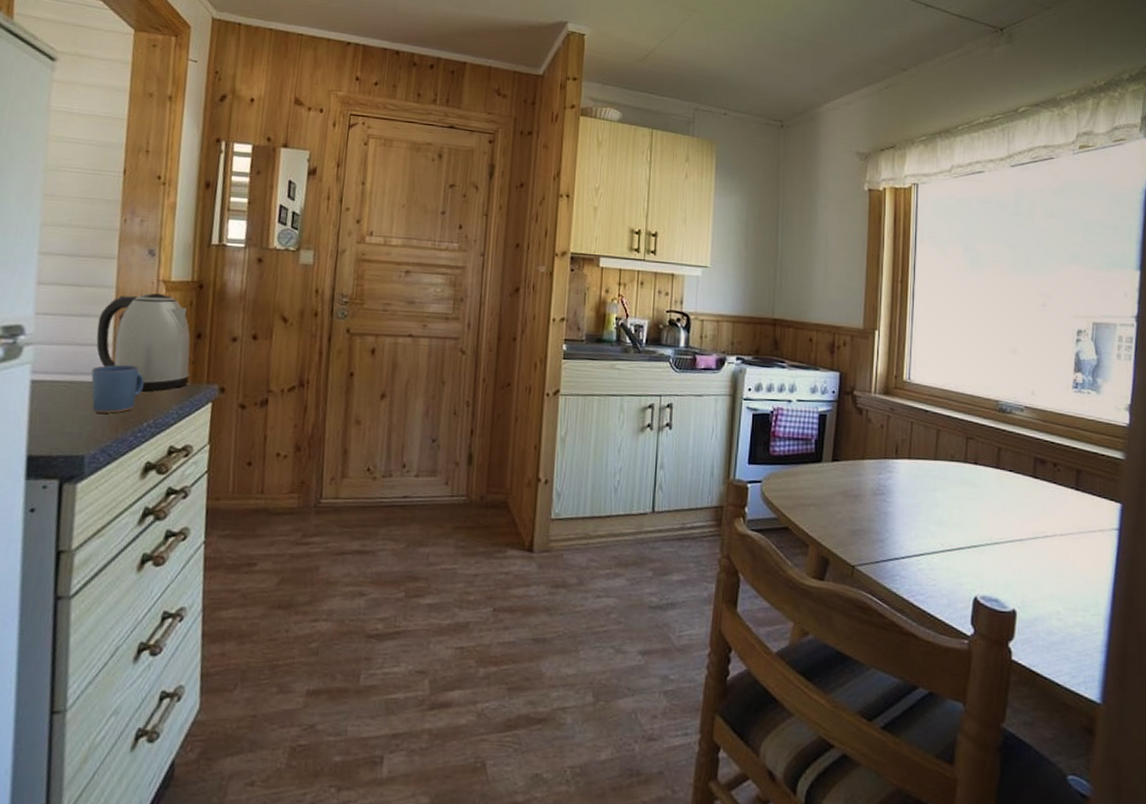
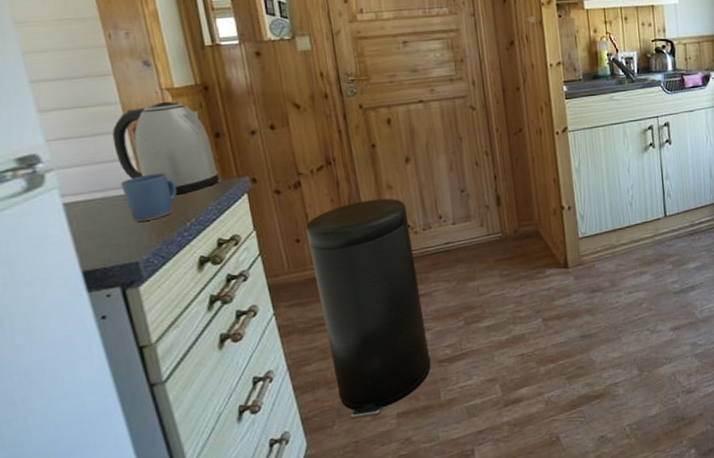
pedal bin: none [248,432,371,687] -> present [305,198,431,419]

